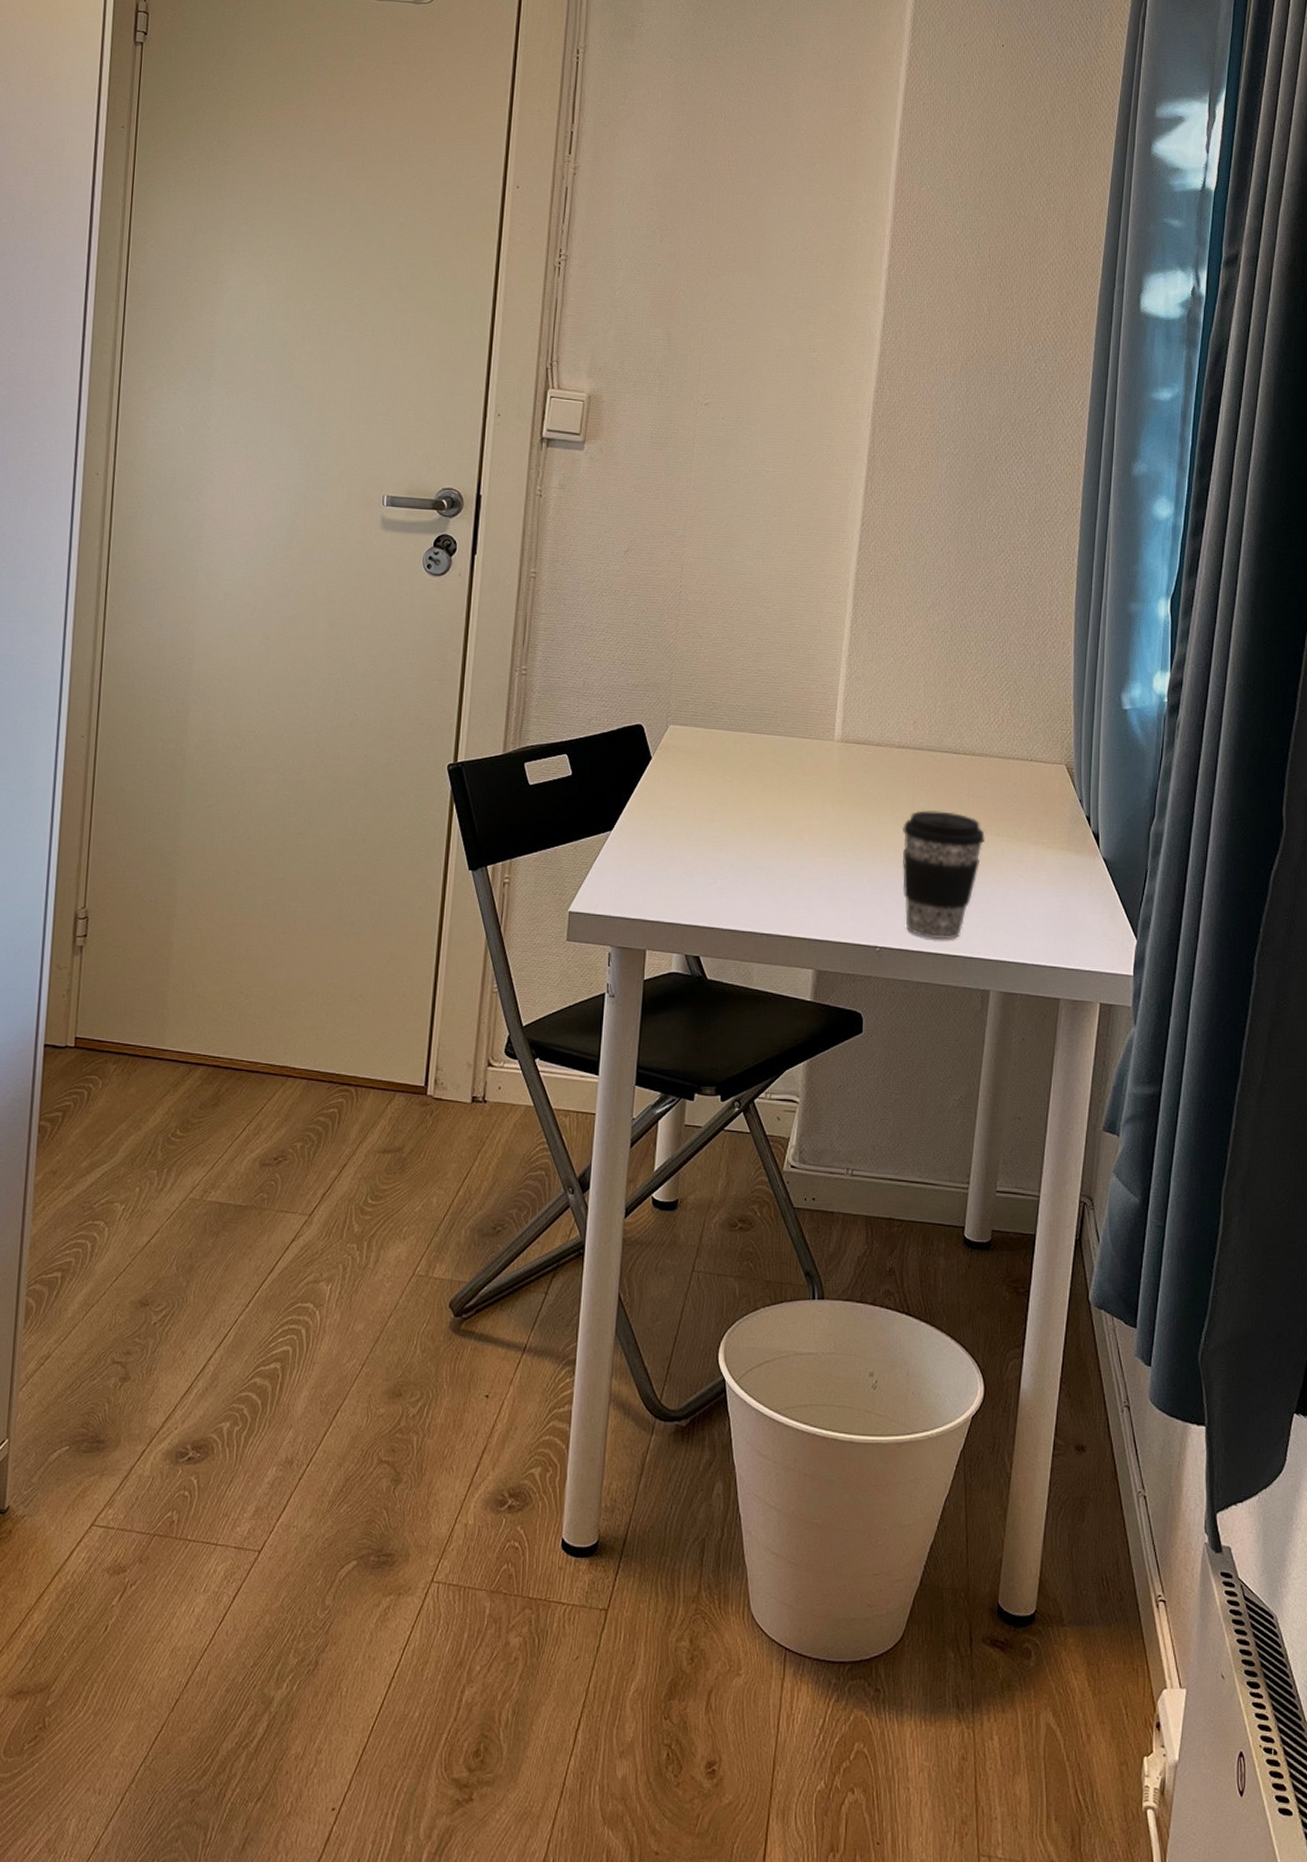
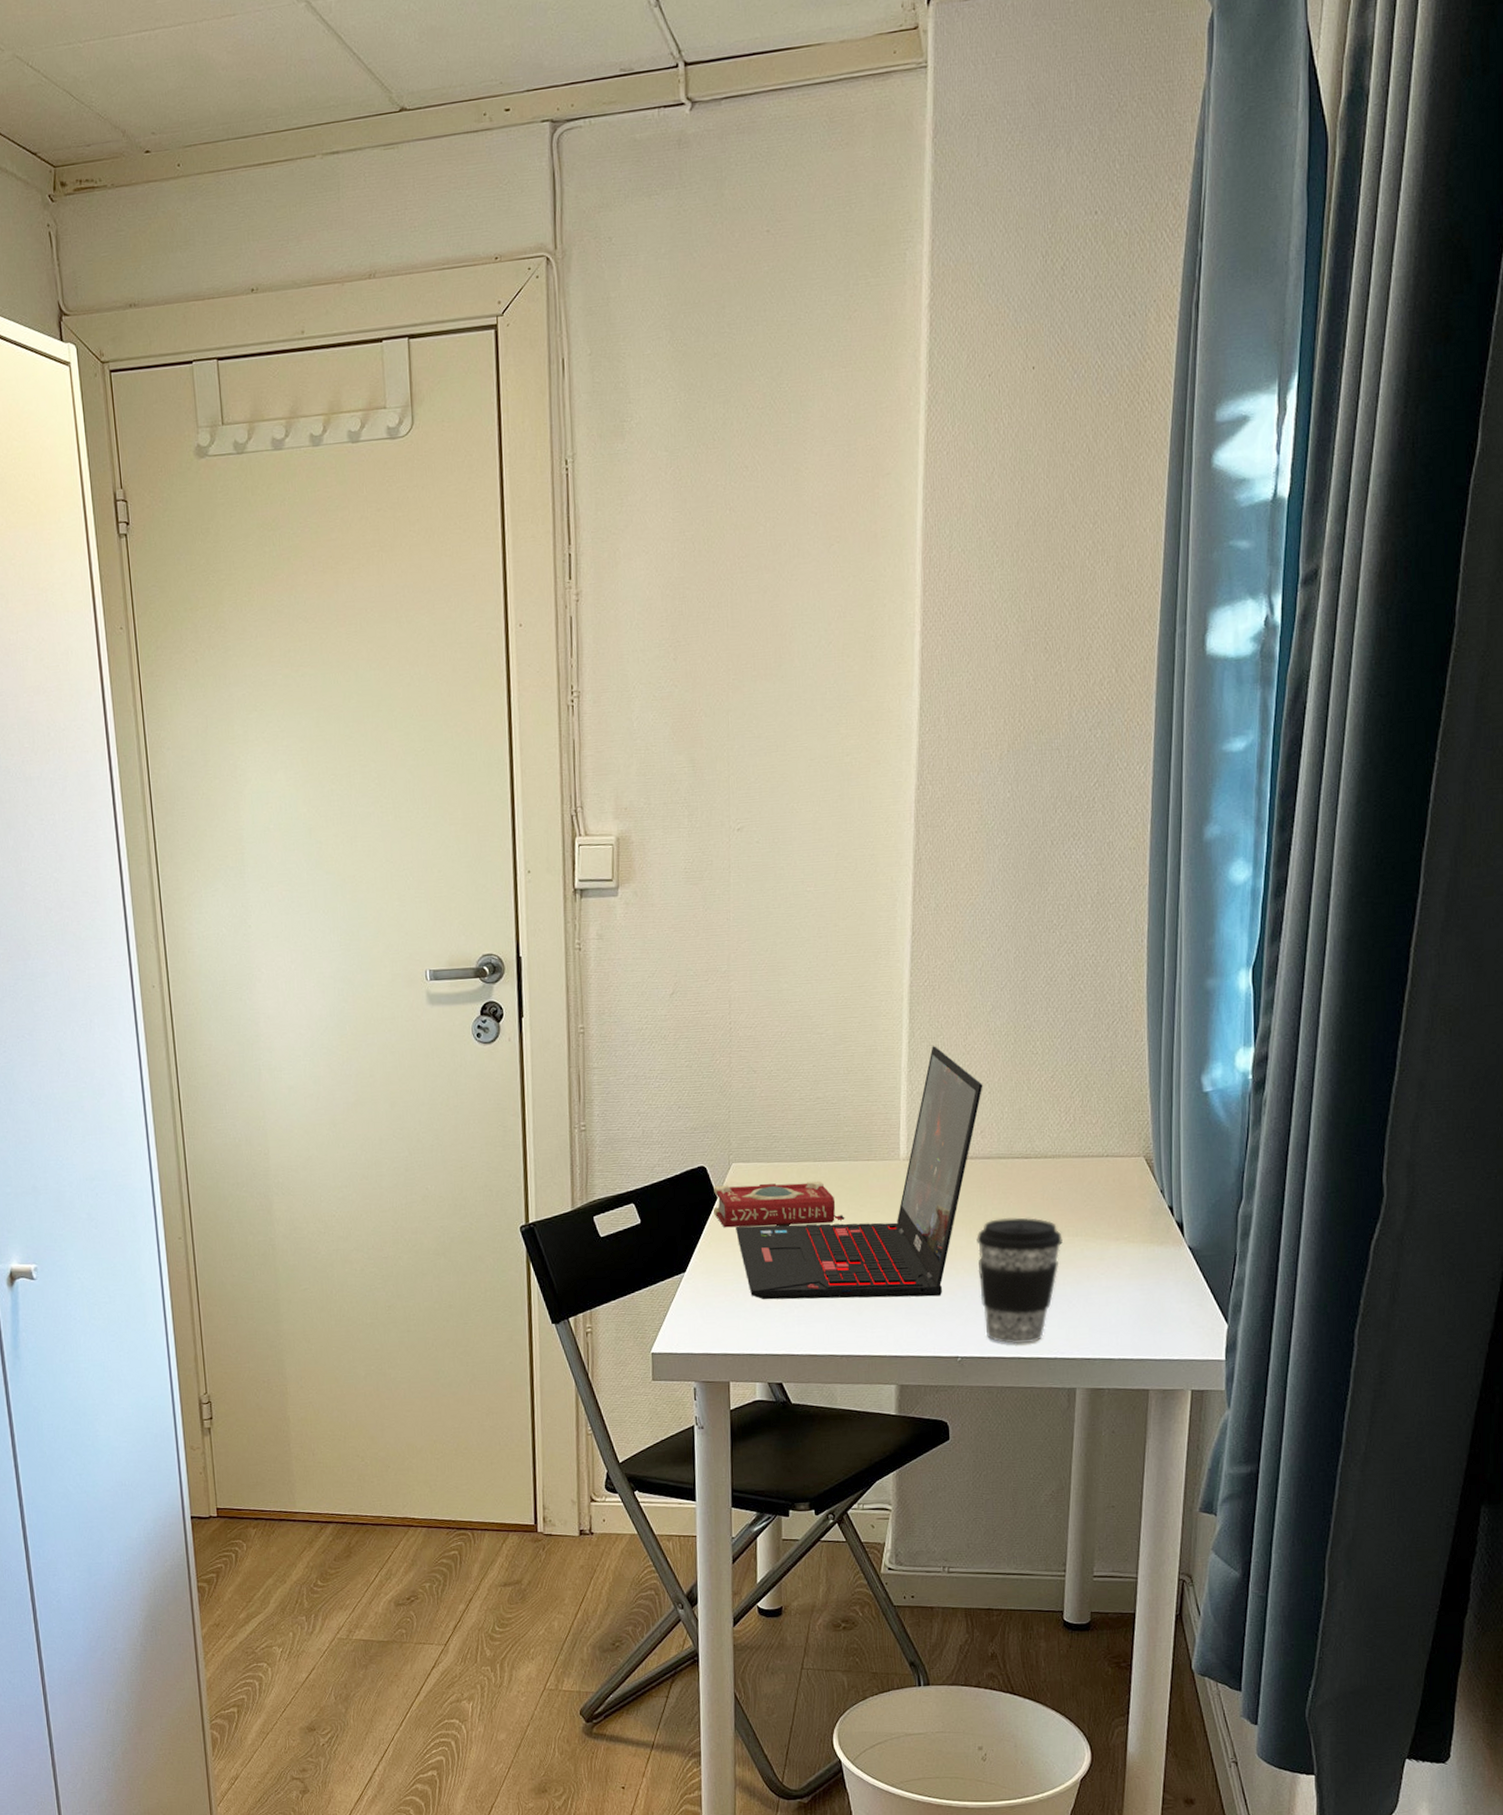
book: none [647,745,777,796] -> present [714,1180,845,1228]
laptop: none [667,633,919,882] -> present [736,1046,983,1300]

